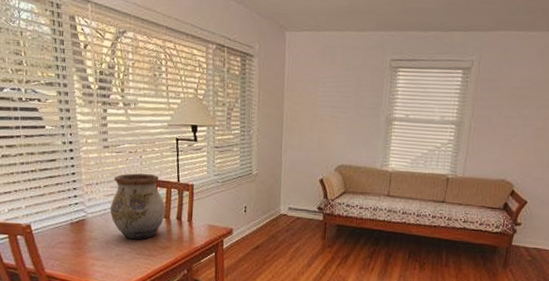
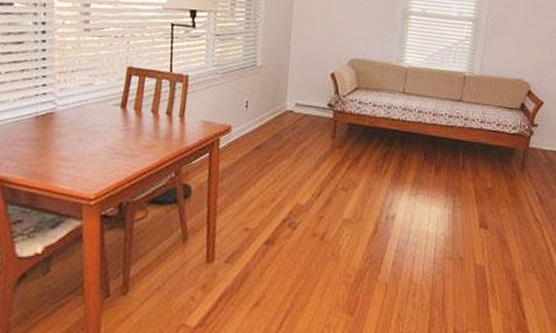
vase: present [110,173,166,240] -> none [86,60,154,137]

